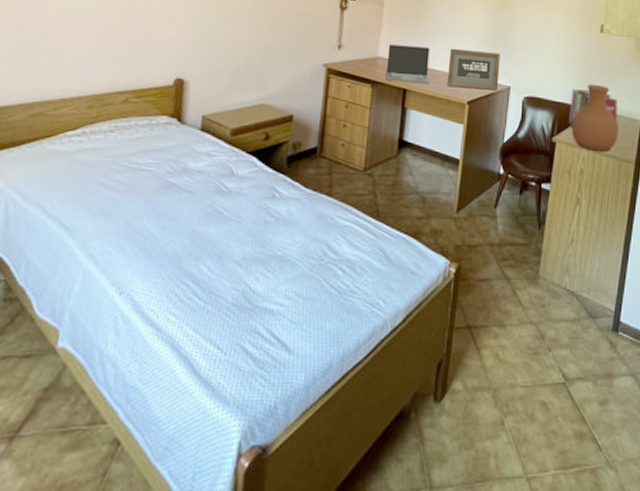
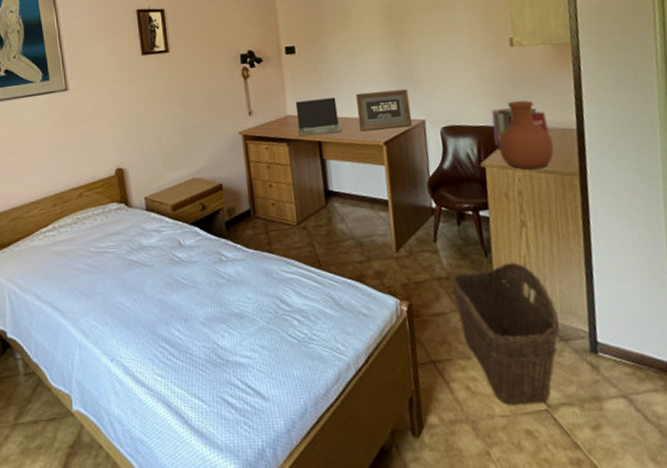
wicker basket: none [501,237,592,376] -> present [449,262,560,405]

